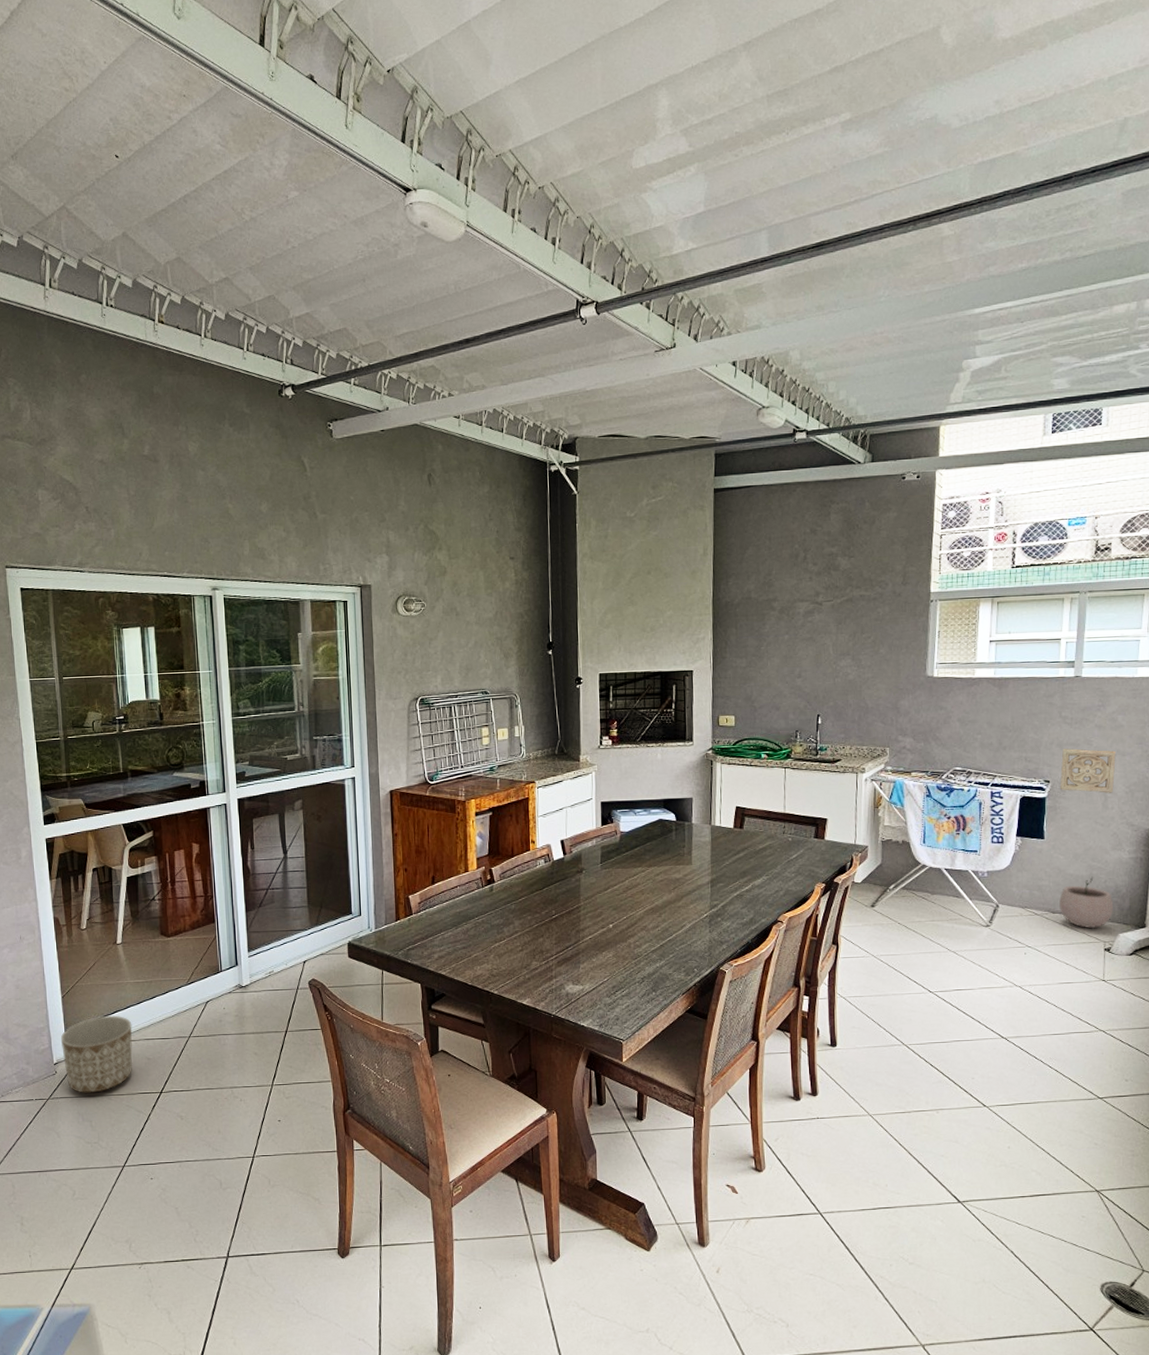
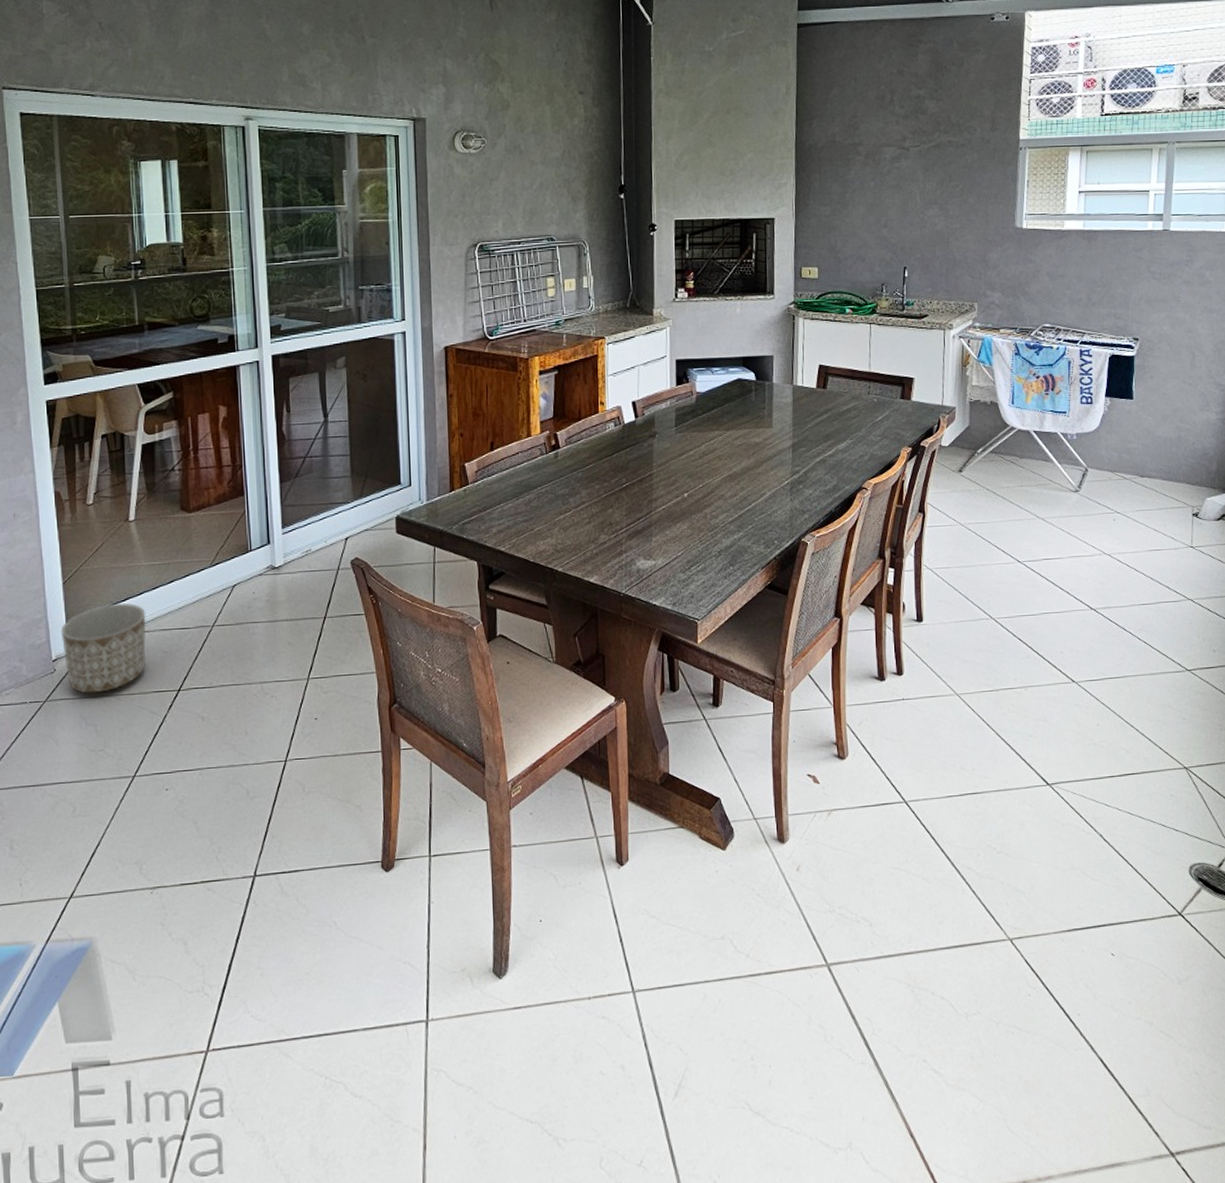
wall ornament: present [1059,748,1116,793] -> none [1148,305,1203,352]
plant pot: present [1059,876,1114,929] -> none [1148,438,1202,493]

